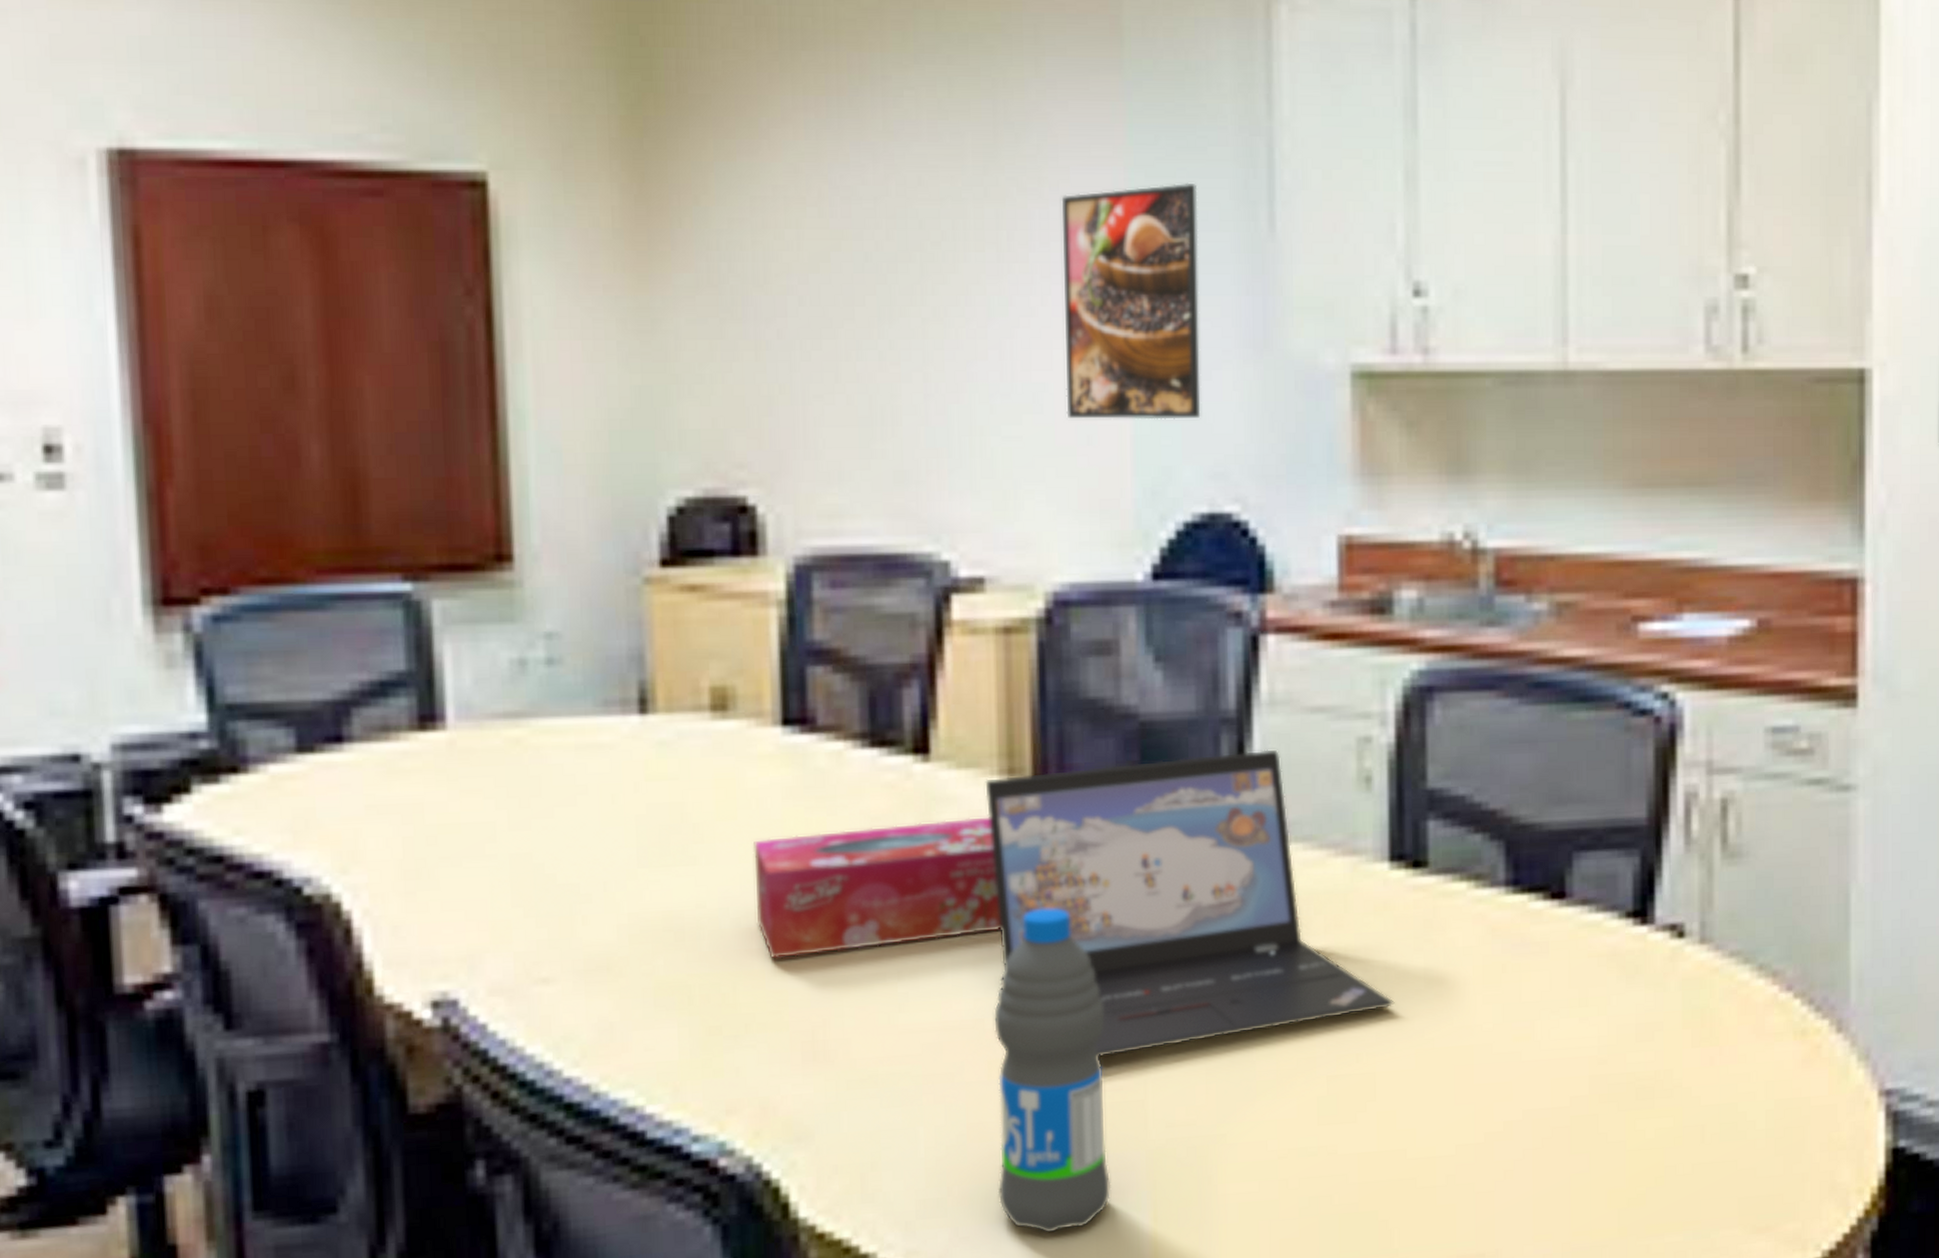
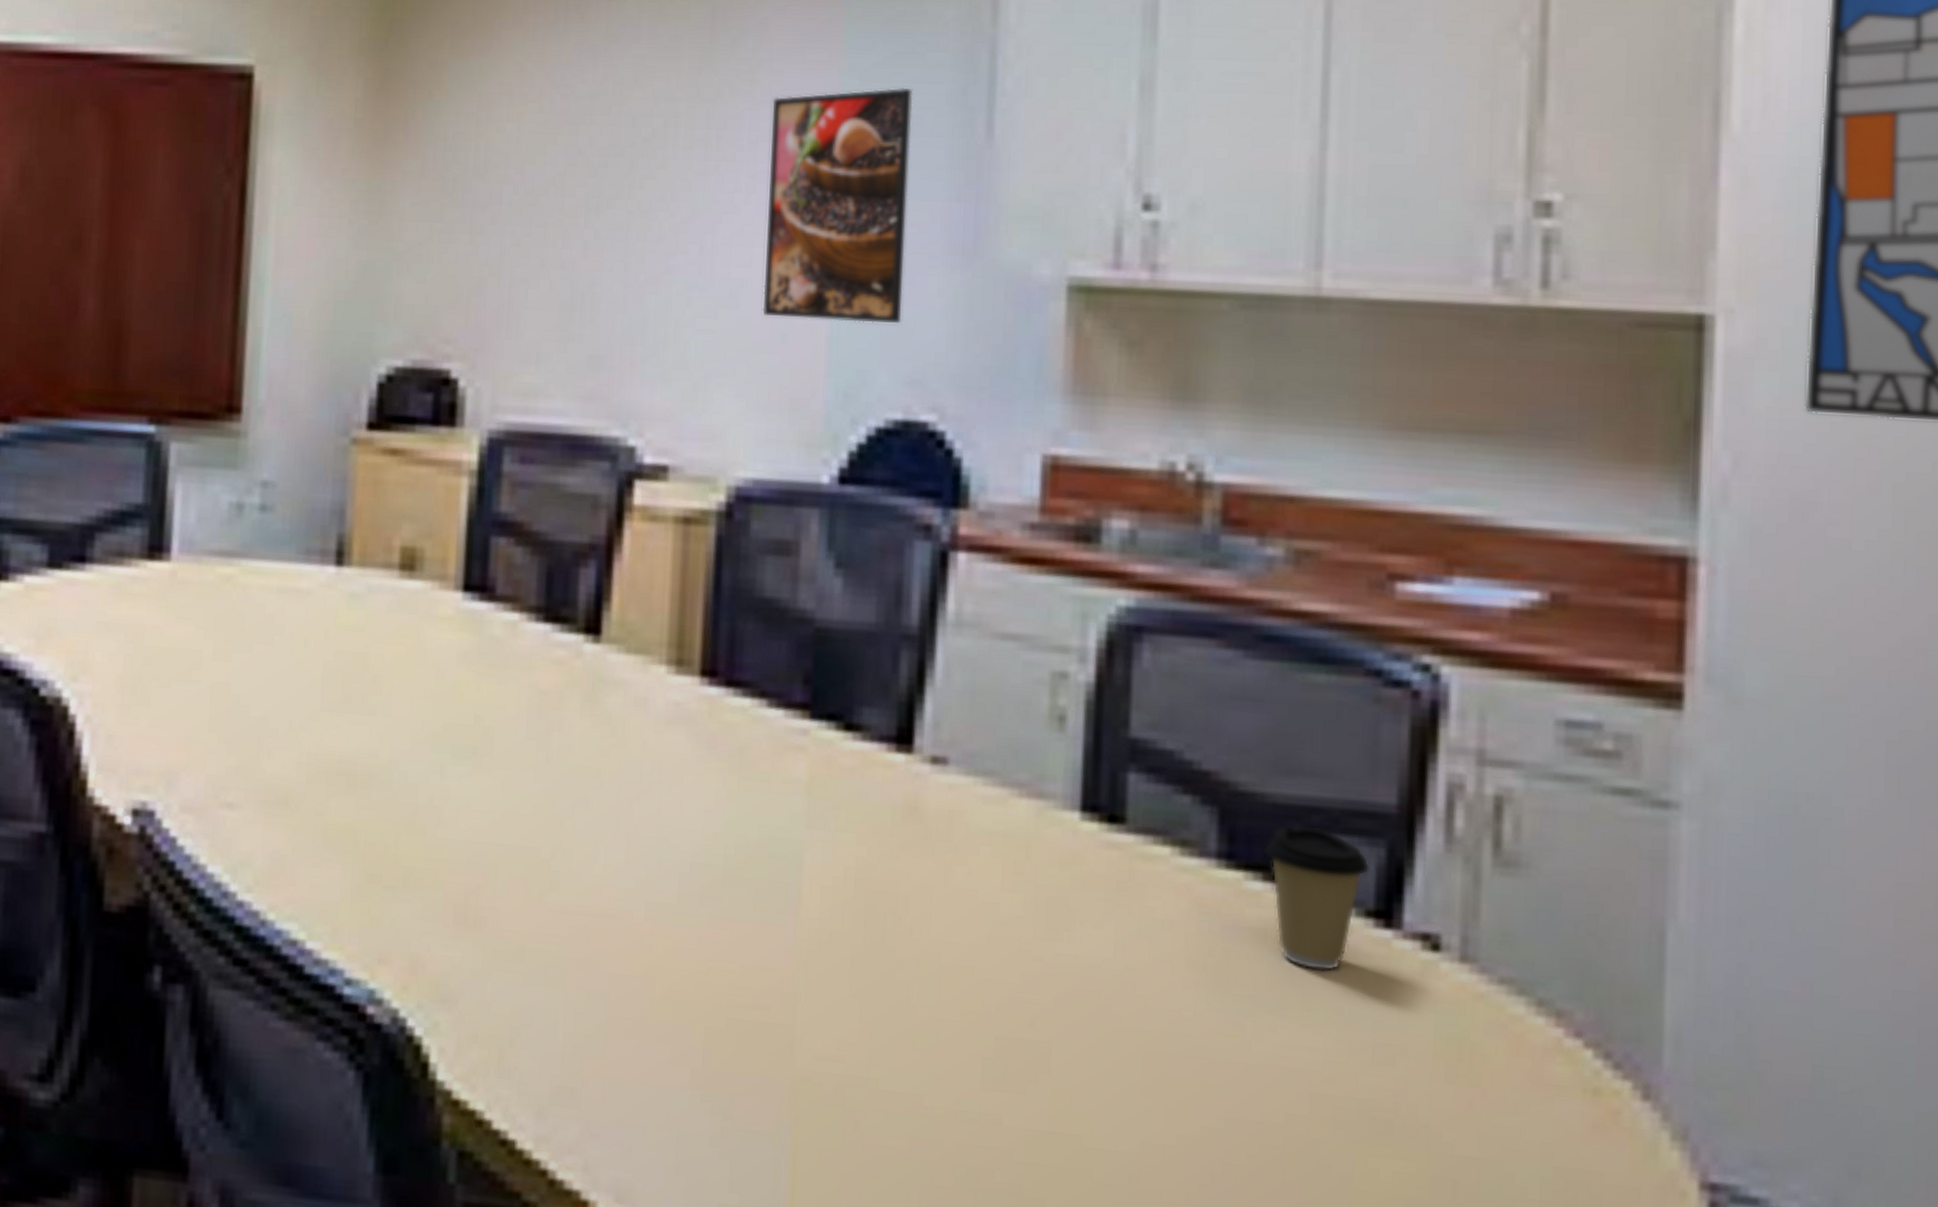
tissue box: present [752,815,1001,959] -> none [423,697,658,825]
laptop: present [984,749,1395,1058] -> none [651,666,1078,974]
water bottle: present [993,908,1112,1233] -> none [632,806,757,1149]
coffee cup: none [1543,846,1627,971] -> present [1263,824,1370,972]

